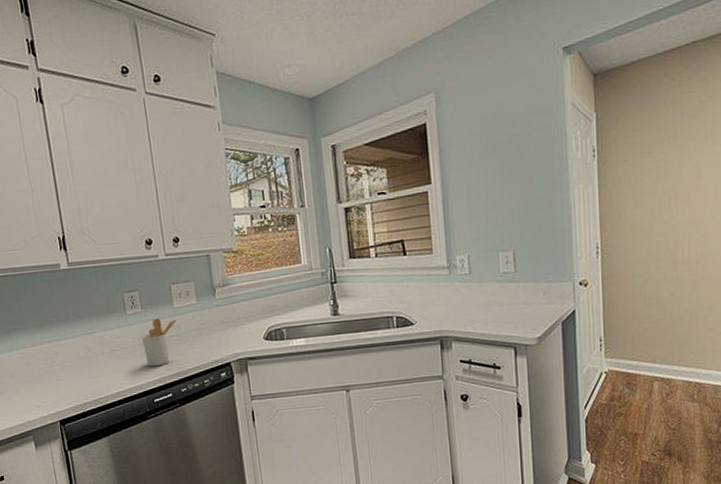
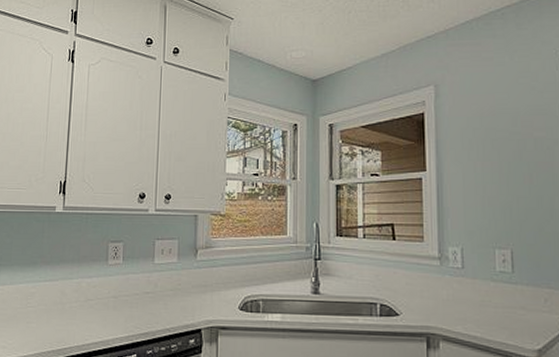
utensil holder: present [141,318,178,367] -> none [117,272,156,323]

